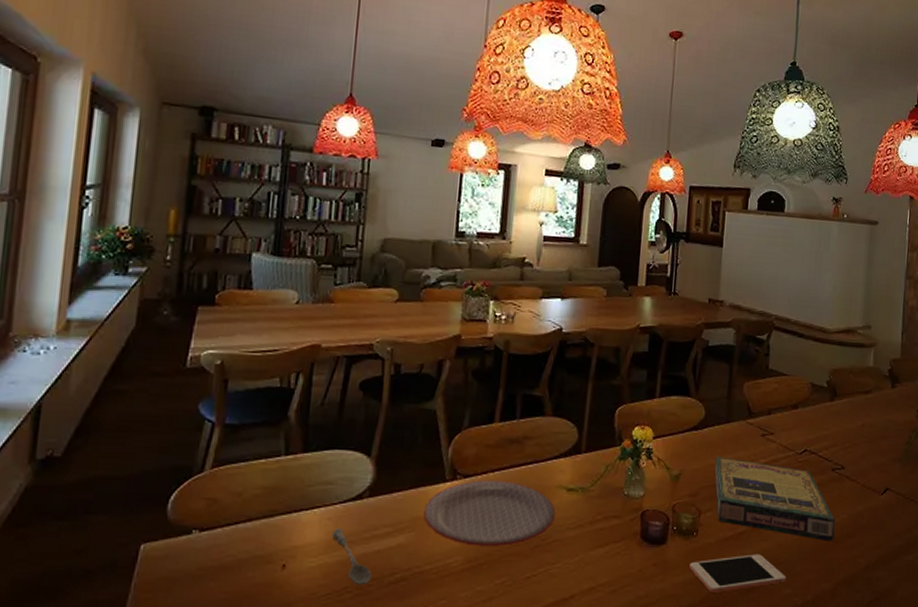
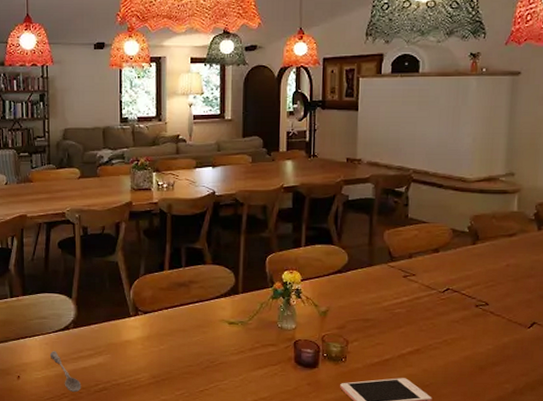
plate: present [423,480,556,546] -> none [115,315,221,366]
video game box: present [714,456,835,542] -> none [359,295,480,369]

